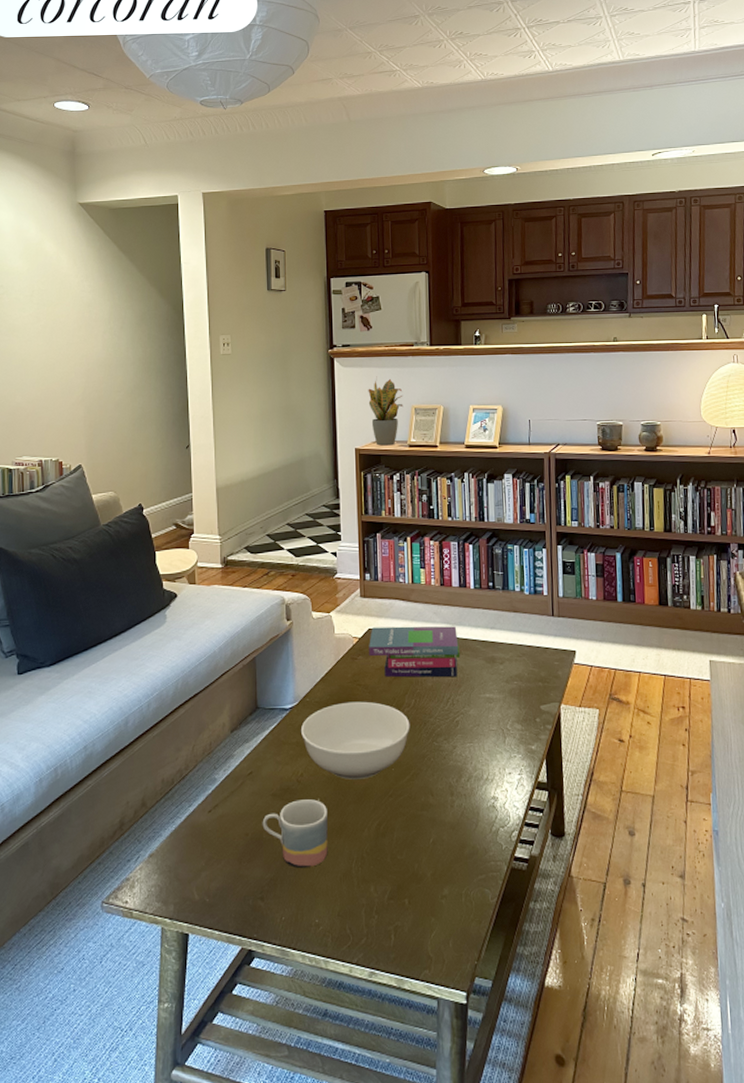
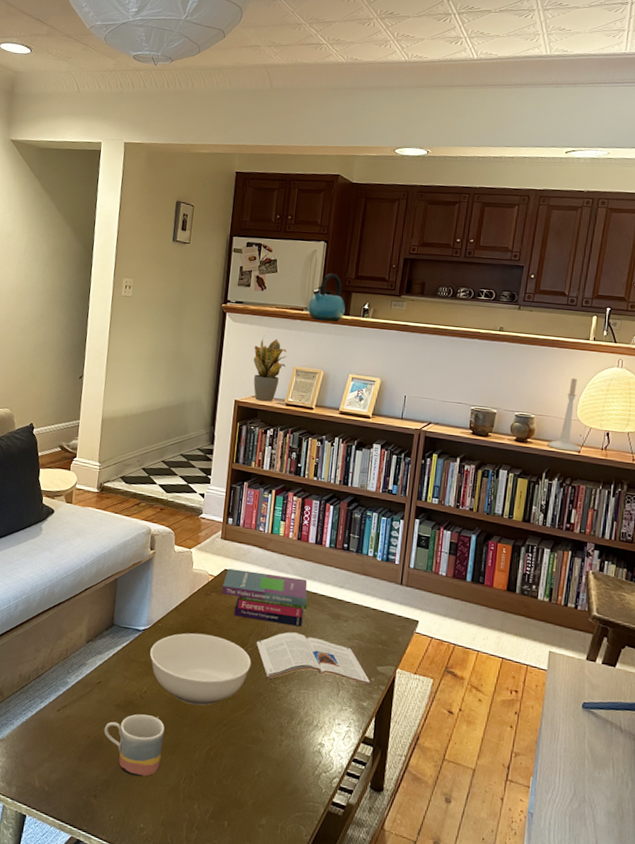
magazine: none [412,684,537,738] -> present [256,632,371,686]
kettle: none [418,303,457,354] -> present [308,273,346,322]
candlestick: none [676,379,710,454] -> present [546,378,581,452]

